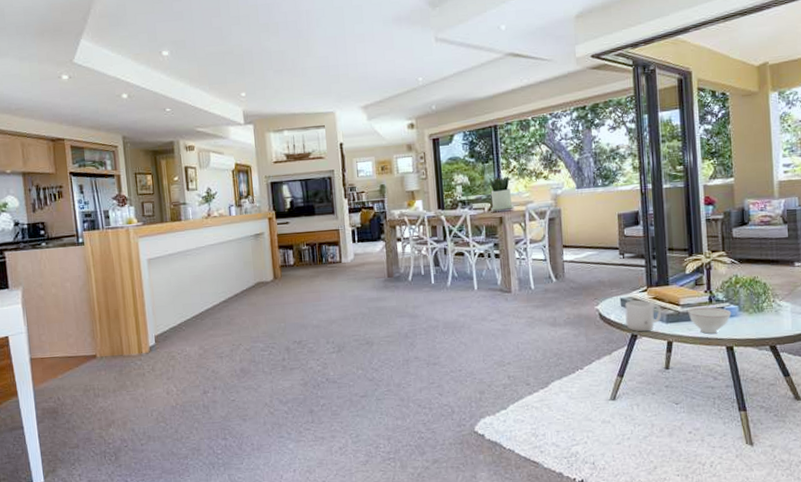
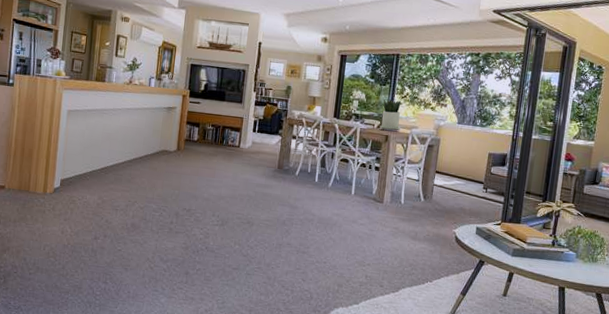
mug: present [625,300,662,332] -> none [476,231,510,260]
bowl: present [688,306,732,334] -> none [532,247,569,273]

